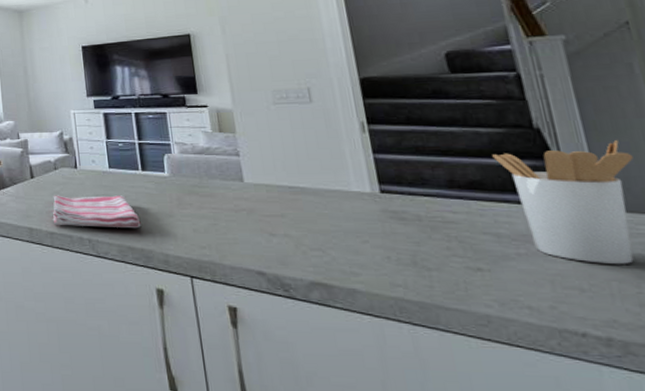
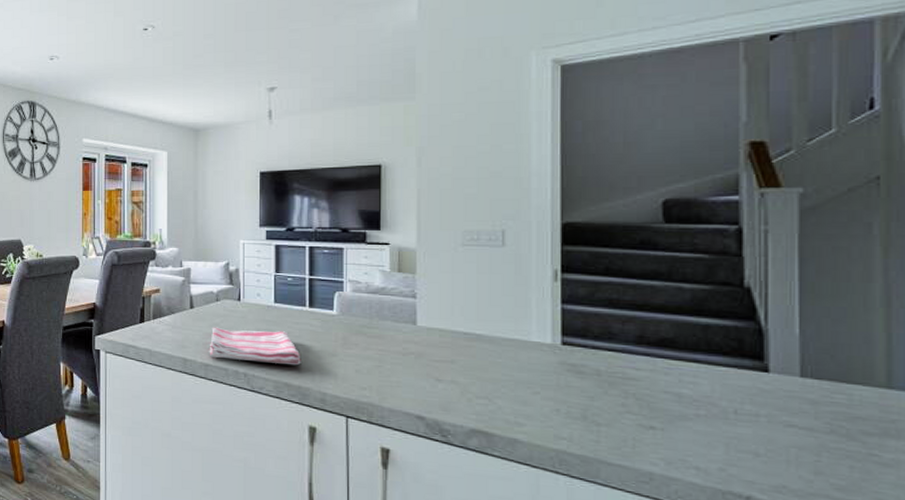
utensil holder: present [492,140,634,264] -> none [692,305,847,432]

